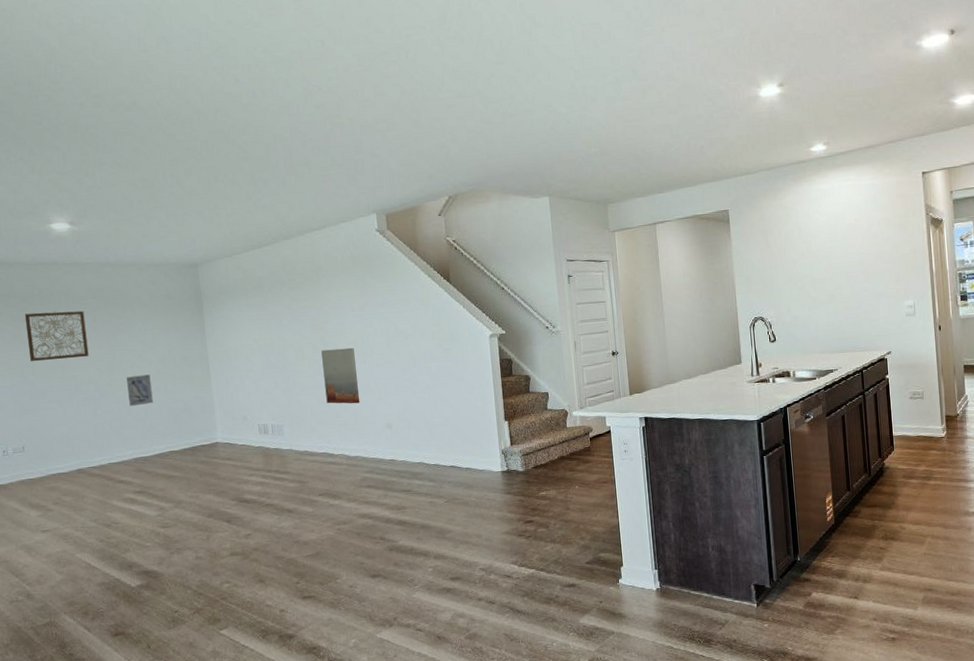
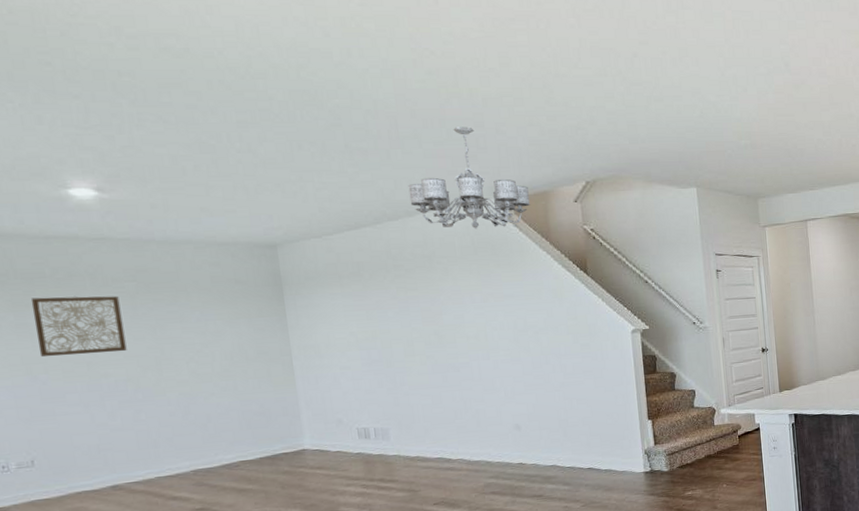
wall art: present [126,374,153,407] -> none [180,372,218,410]
chandelier: none [300,152,401,245] -> present [408,126,531,230]
wall art: present [321,347,360,404] -> none [435,342,483,404]

